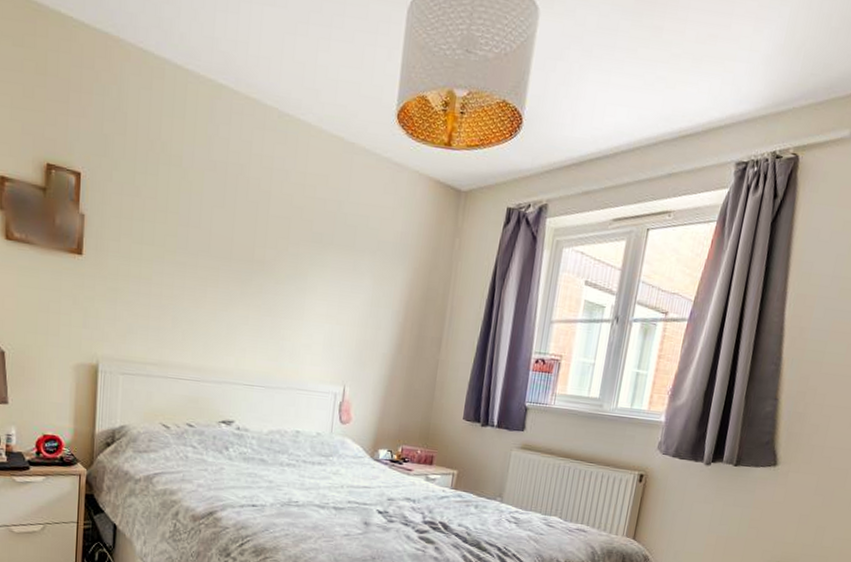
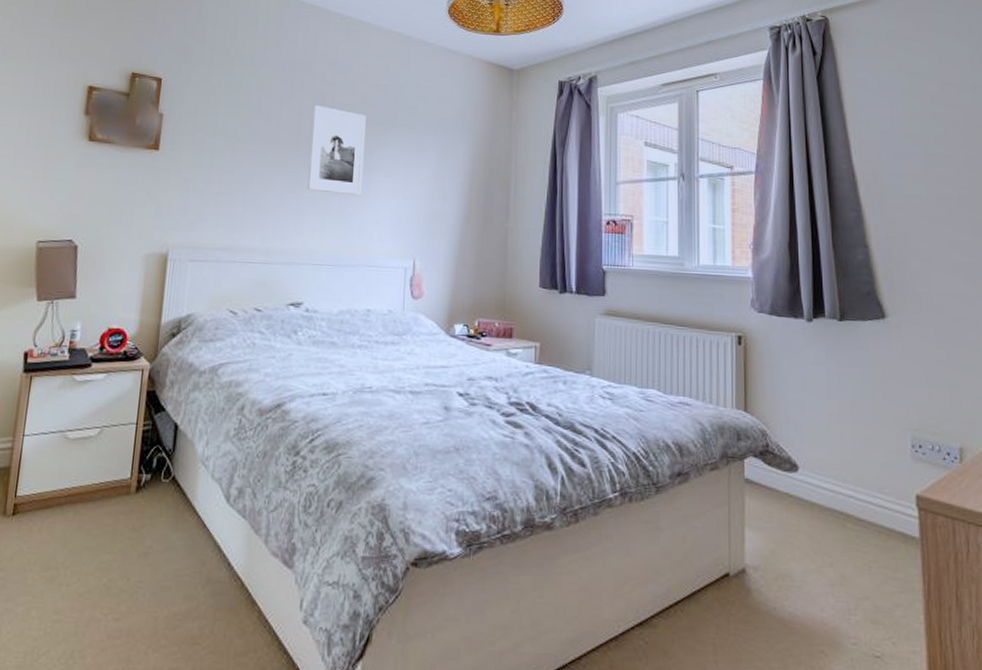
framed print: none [239,216,303,319] -> present [307,105,366,196]

